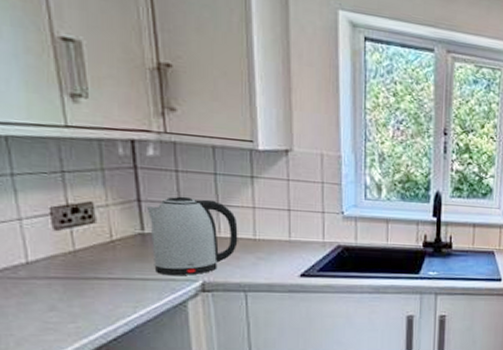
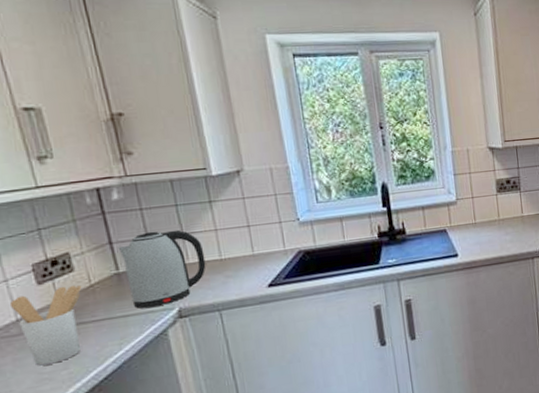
utensil holder: none [20,236,102,315] -> present [9,285,82,366]

